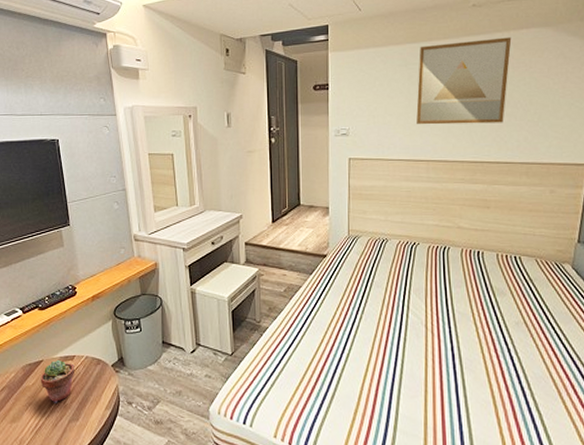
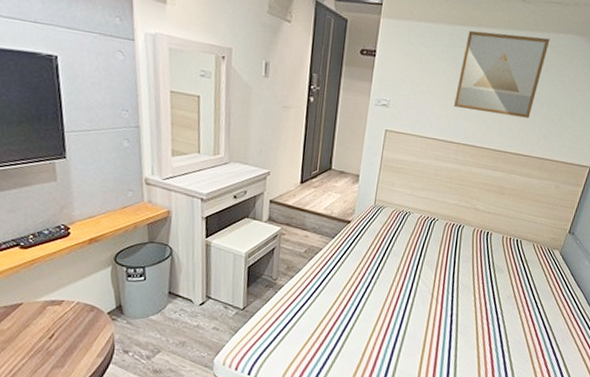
potted succulent: present [40,359,74,403] -> none [18,303,62,349]

